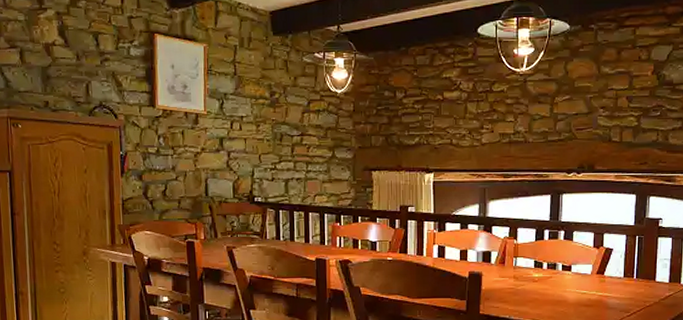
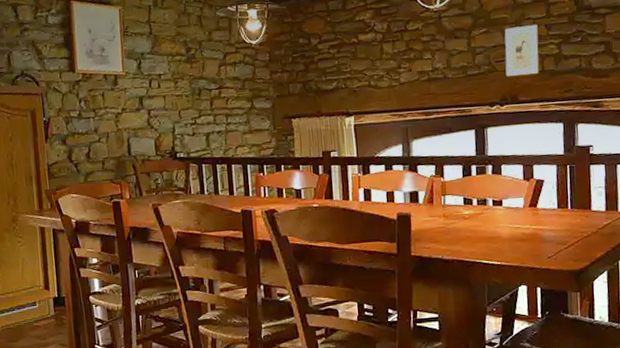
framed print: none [585,96,620,146] -> present [504,25,539,77]

